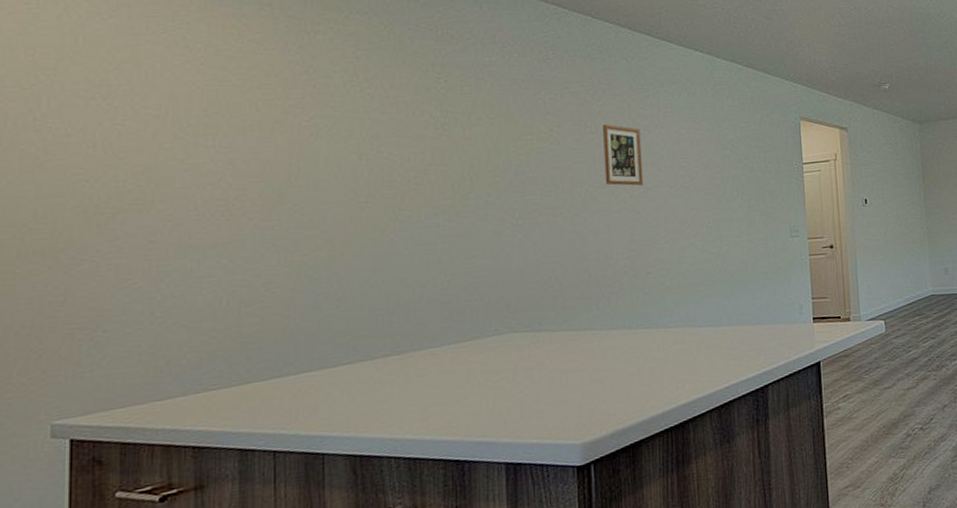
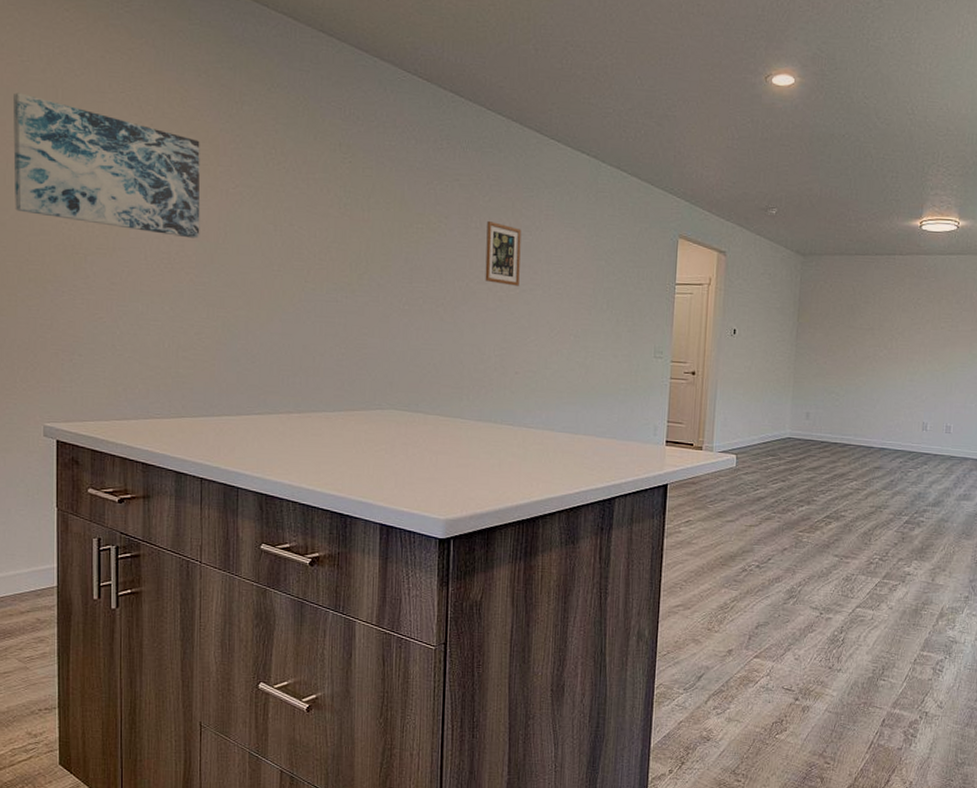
wall art: none [14,43,266,180] -> present [13,92,201,239]

